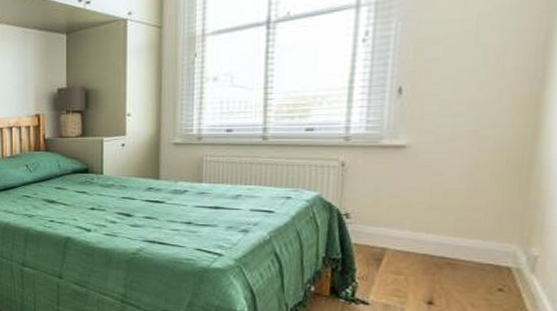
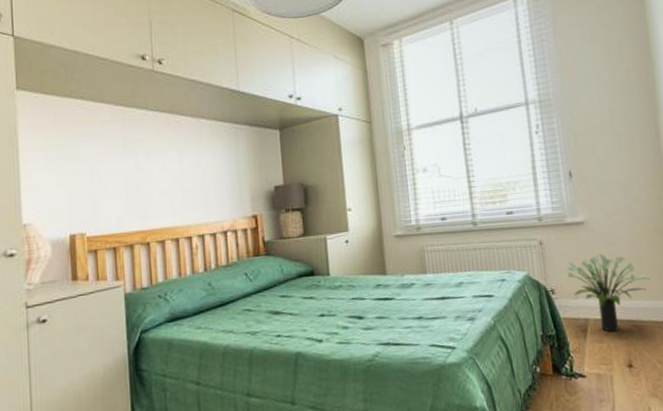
potted plant: none [367,182,483,266] -> present [565,253,649,332]

